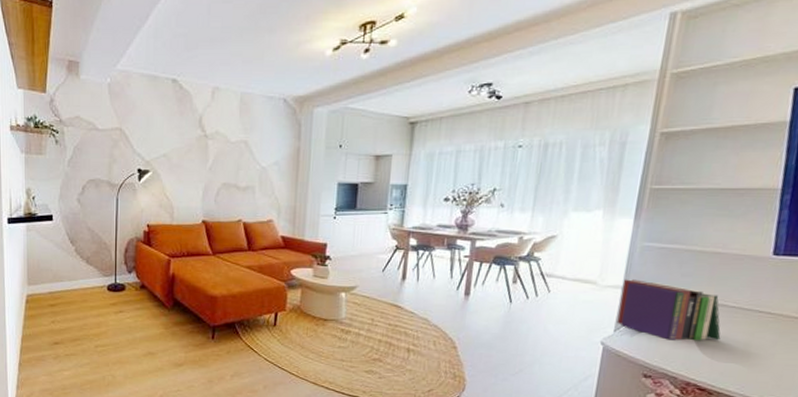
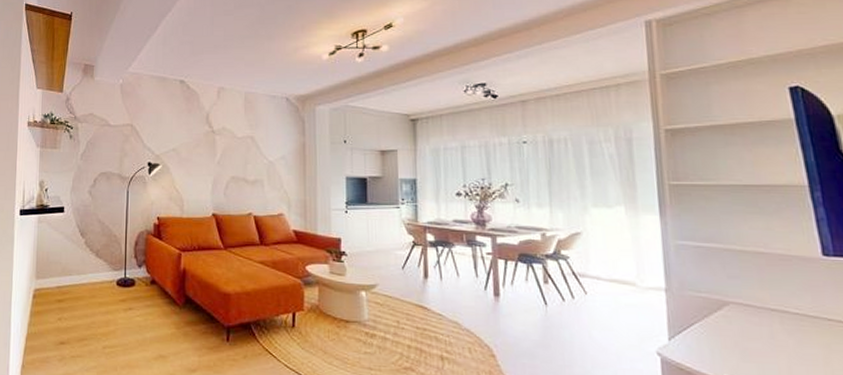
books: present [616,279,721,341] -> none [664,280,794,353]

